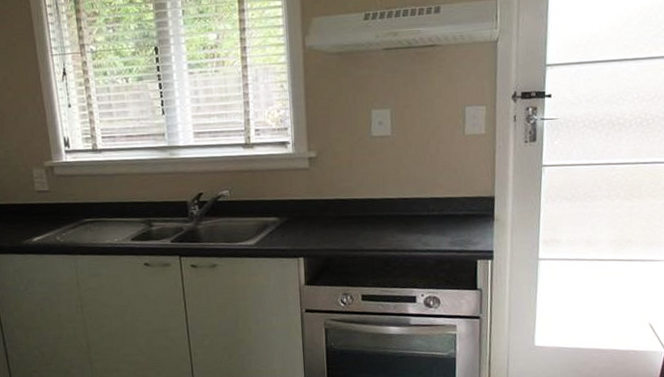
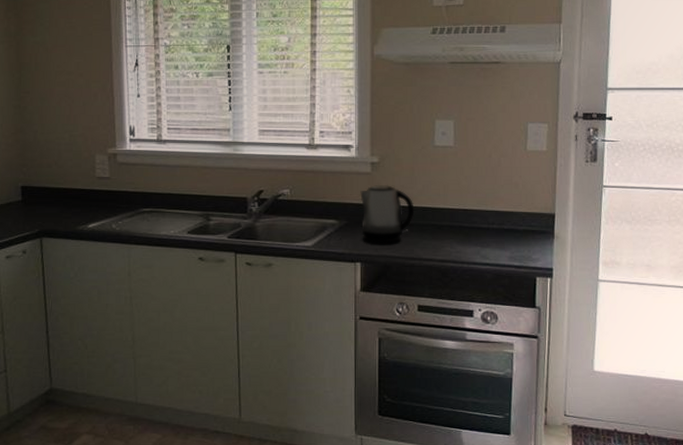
kettle: none [299,179,354,239] -> present [360,184,415,244]

